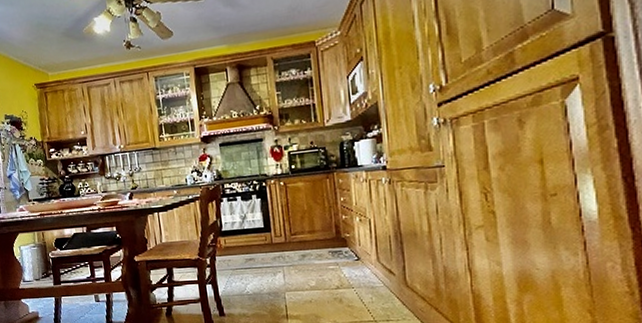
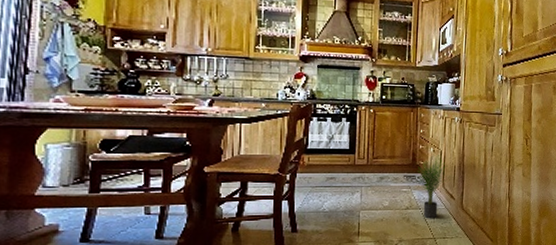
potted plant: none [342,224,381,299] -> present [416,155,447,219]

